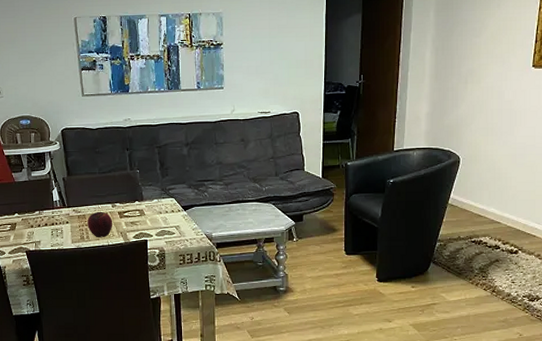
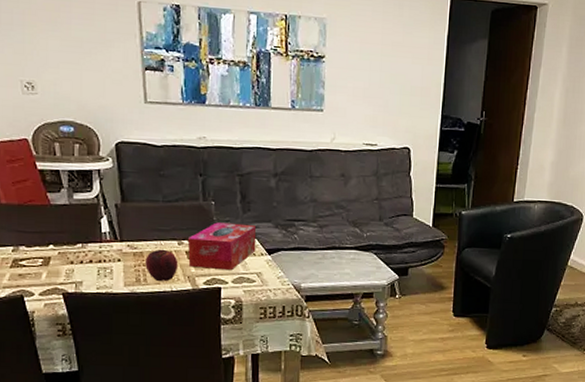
tissue box: none [119,186,174,226] -> present [187,222,257,271]

